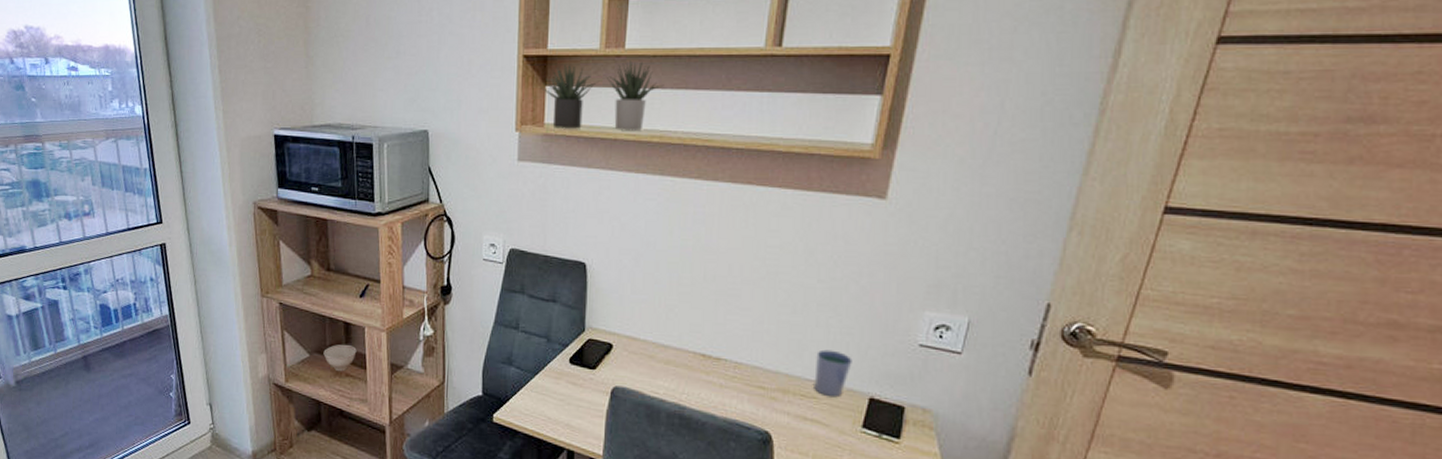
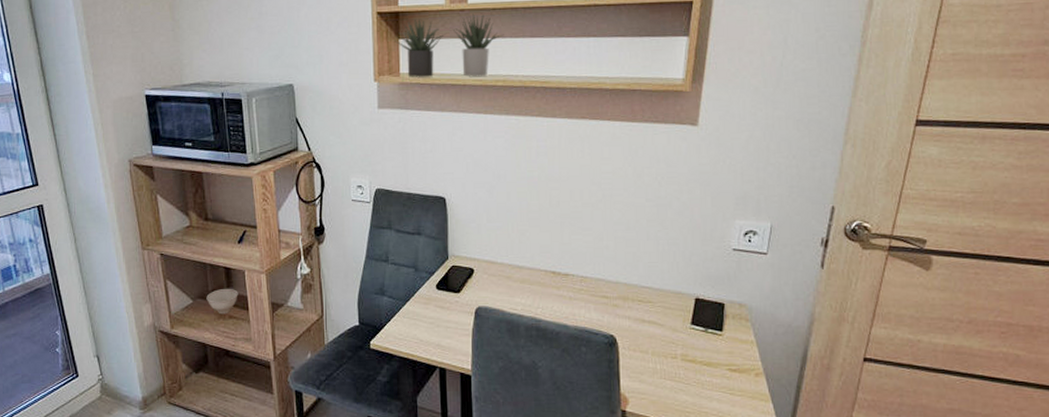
cup: present [814,349,852,398] -> none [648,259,679,300]

